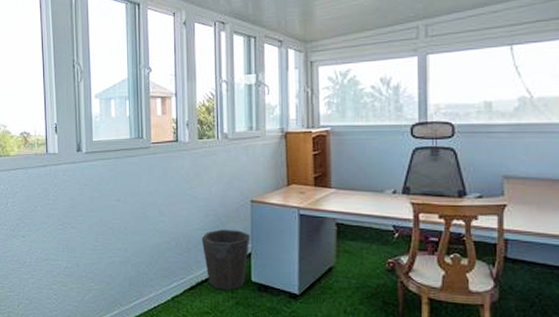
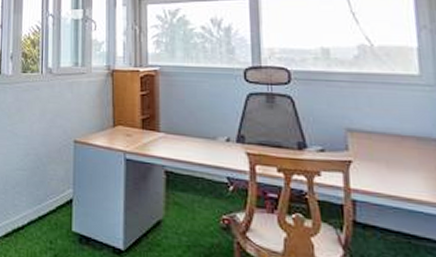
waste bin: present [201,229,250,290] -> none [20,170,72,240]

